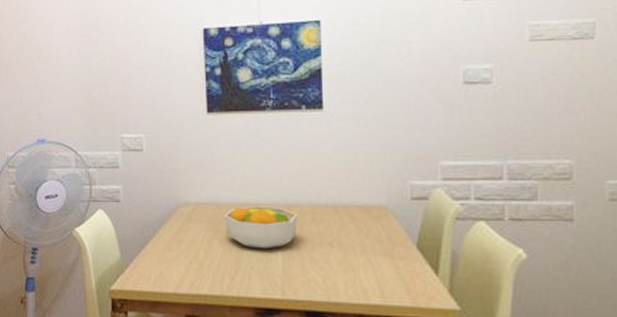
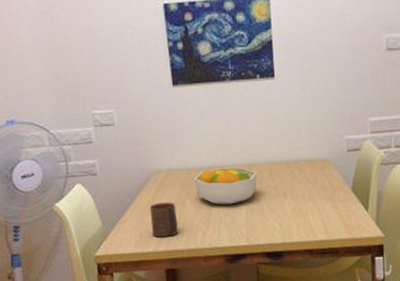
cup: none [172,238,203,278] -> present [149,202,179,238]

